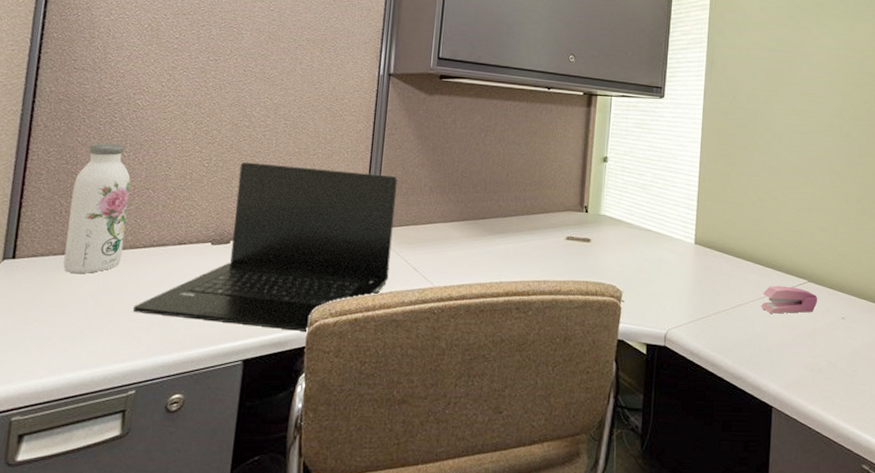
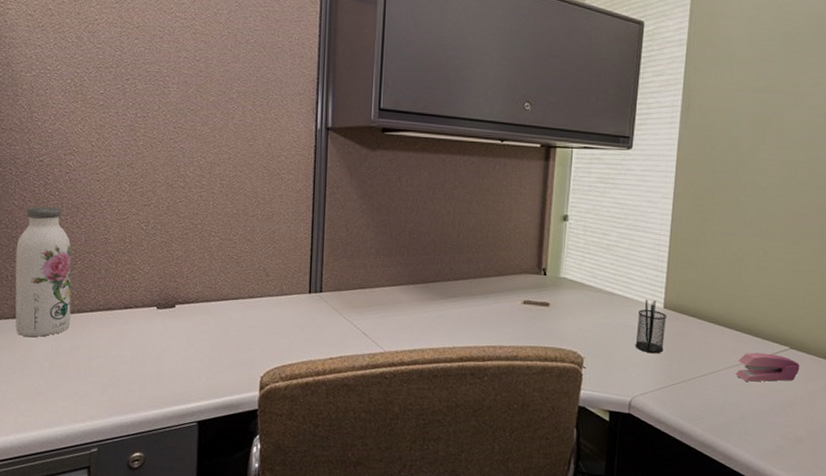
laptop: present [132,162,398,331] -> none [86,224,342,395]
pencil holder: none [669,235,698,288] -> present [635,299,667,354]

